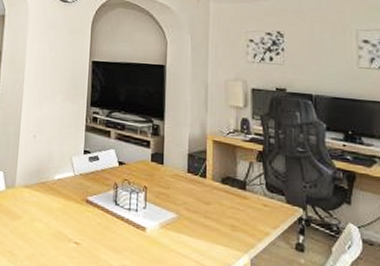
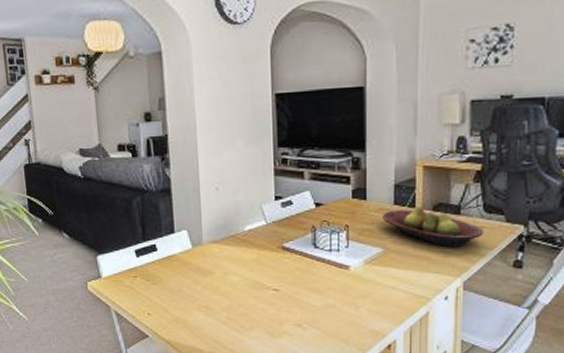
fruit bowl: none [177,177,267,223] -> present [383,206,484,248]

